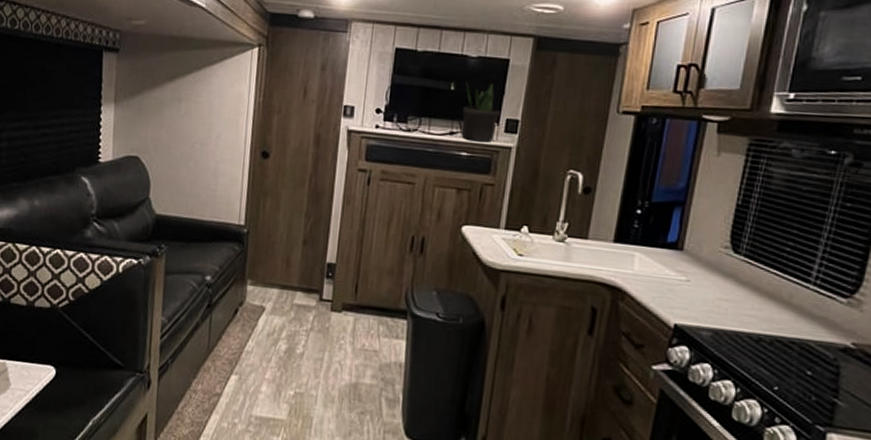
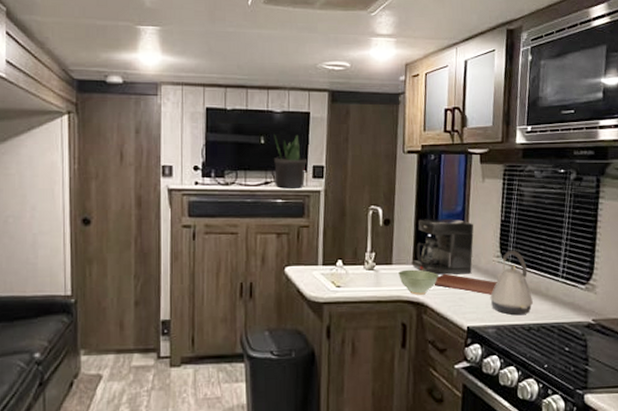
bowl: none [594,247,644,279] -> present [399,269,438,295]
coffee maker: none [612,191,699,263] -> present [412,218,474,275]
cutting board: none [639,258,722,292] -> present [435,273,497,295]
kettle: none [709,242,768,322] -> present [490,250,533,315]

